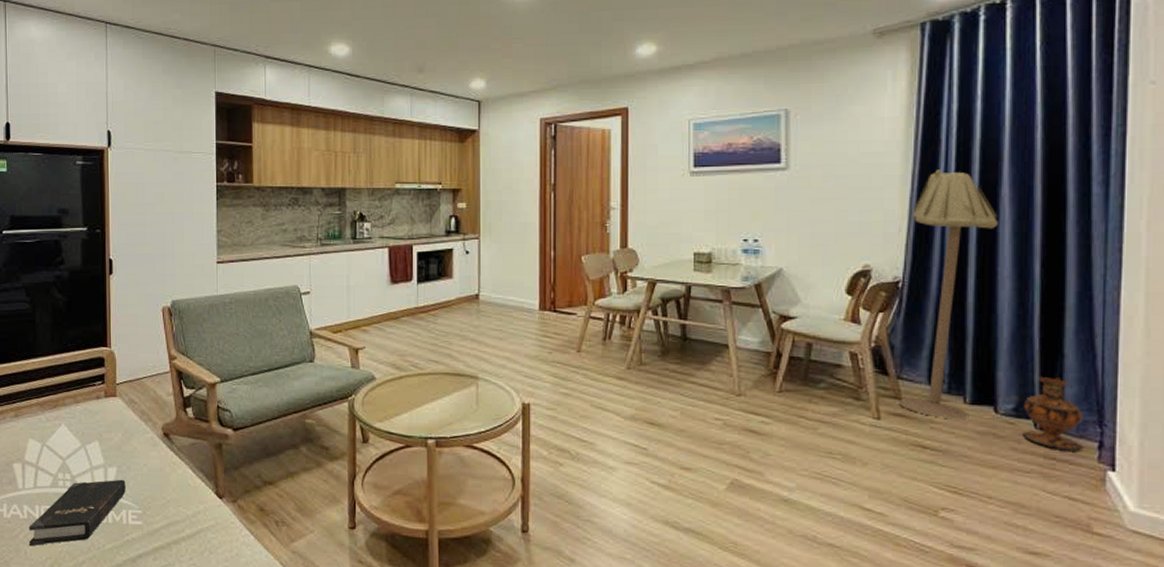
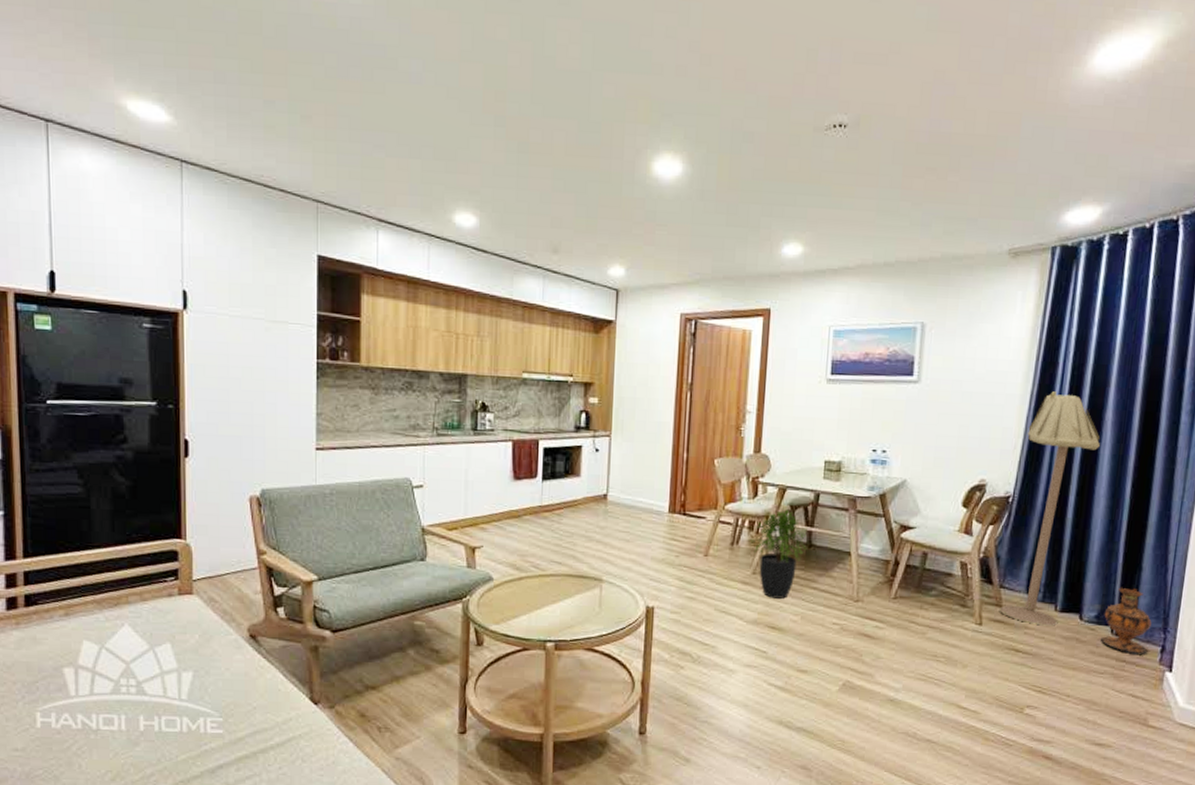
hardback book: present [29,479,126,547] -> none [84,684,204,759]
potted plant: none [622,303,682,394] -> present [750,509,807,599]

